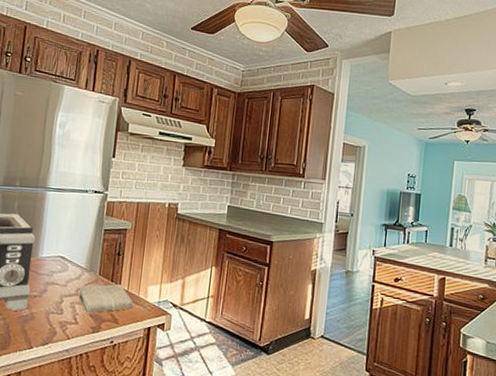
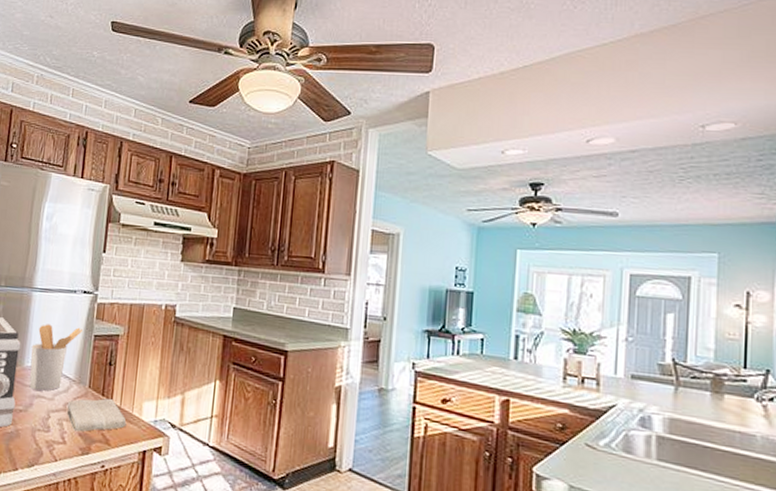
utensil holder: none [43,220,94,279] -> present [29,324,83,391]

